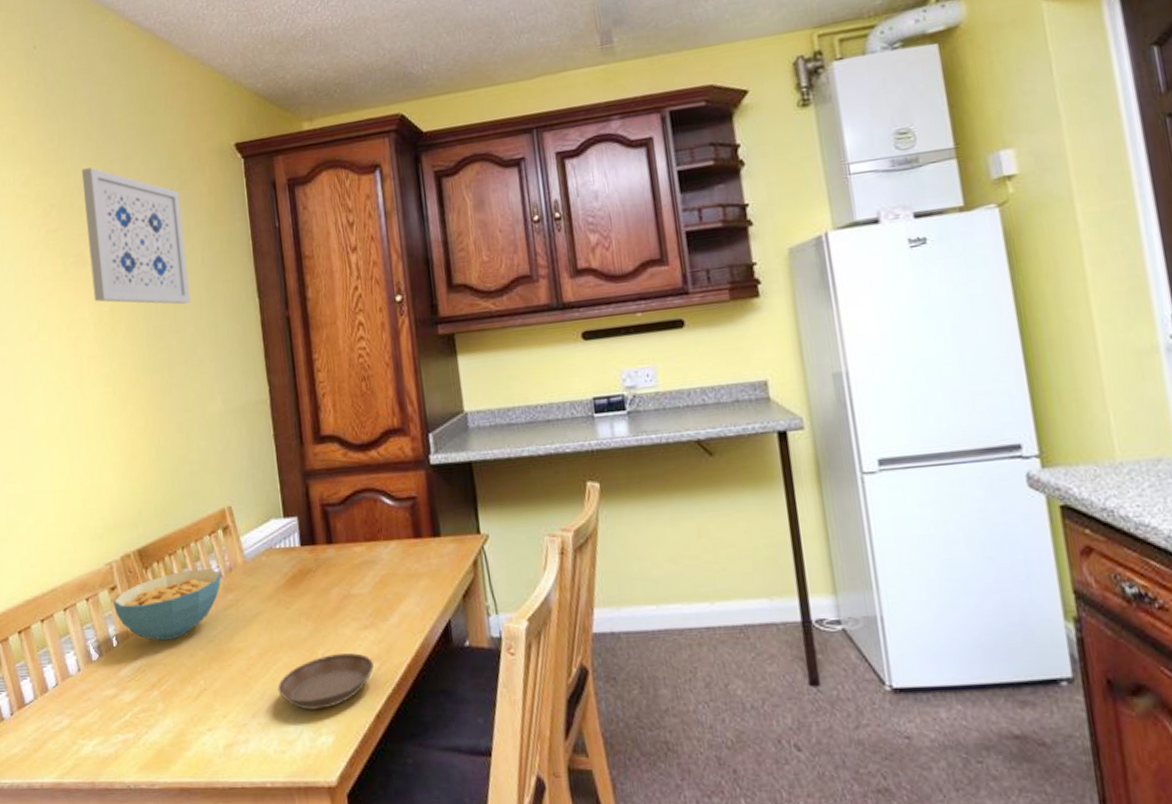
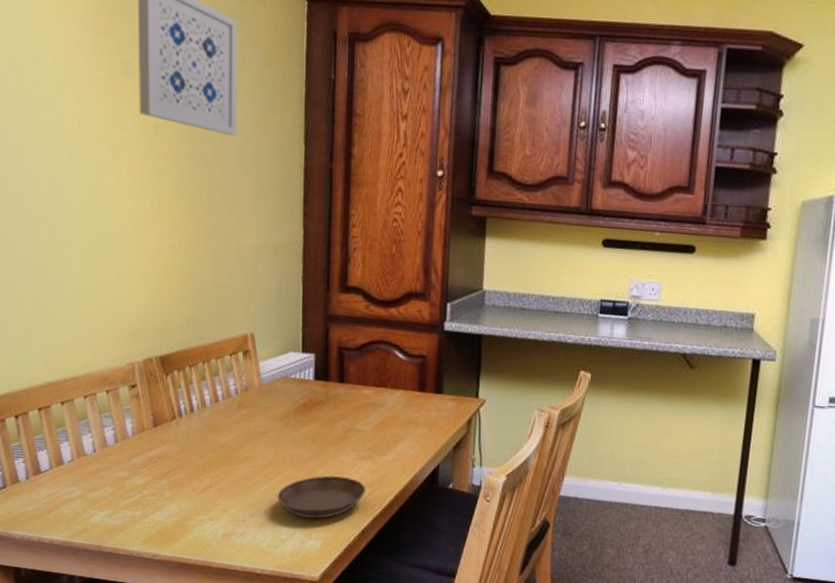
cereal bowl: present [113,569,221,641] -> none [132,382,237,440]

